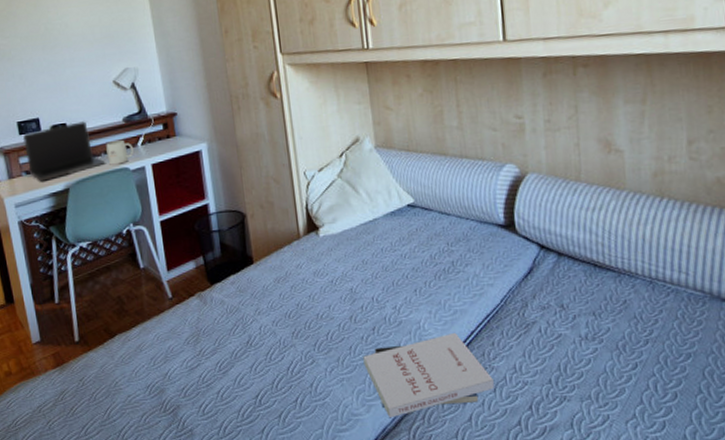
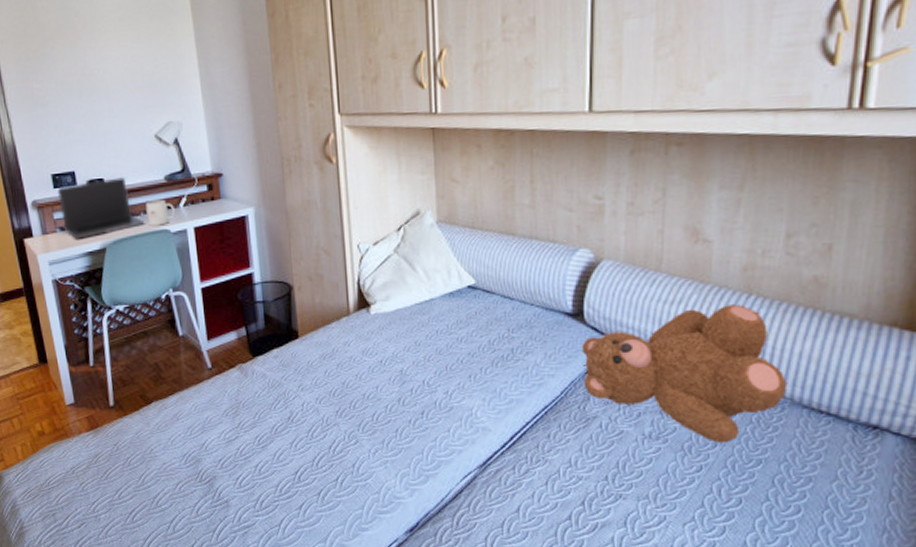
books: present [363,332,494,418] -> none [409,421,546,504]
teddy bear: none [515,207,706,340] -> present [581,305,788,443]

